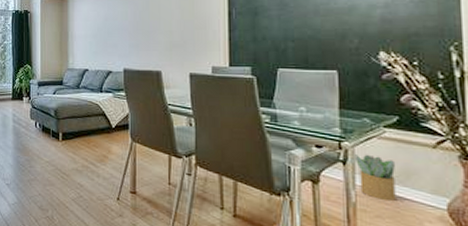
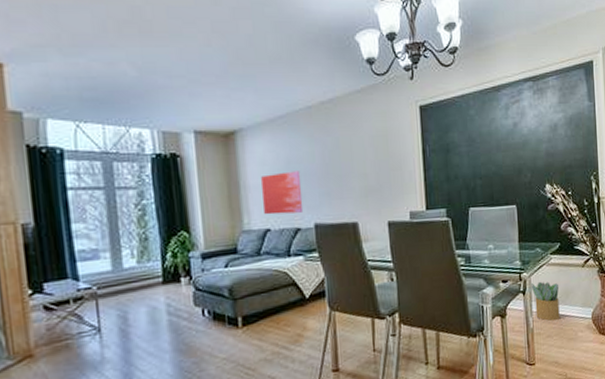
wall art: none [85,26,115,59] -> present [261,171,304,215]

